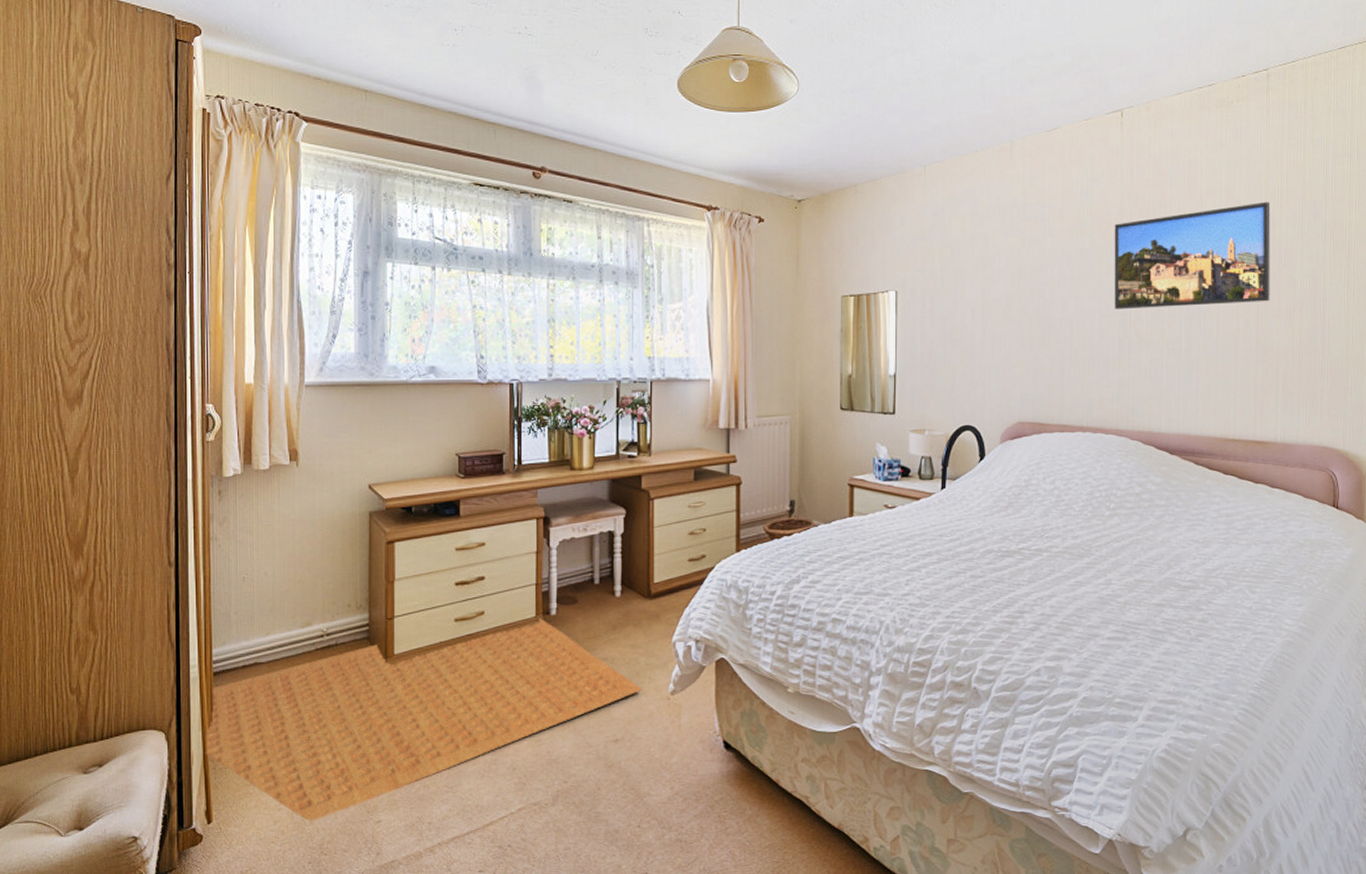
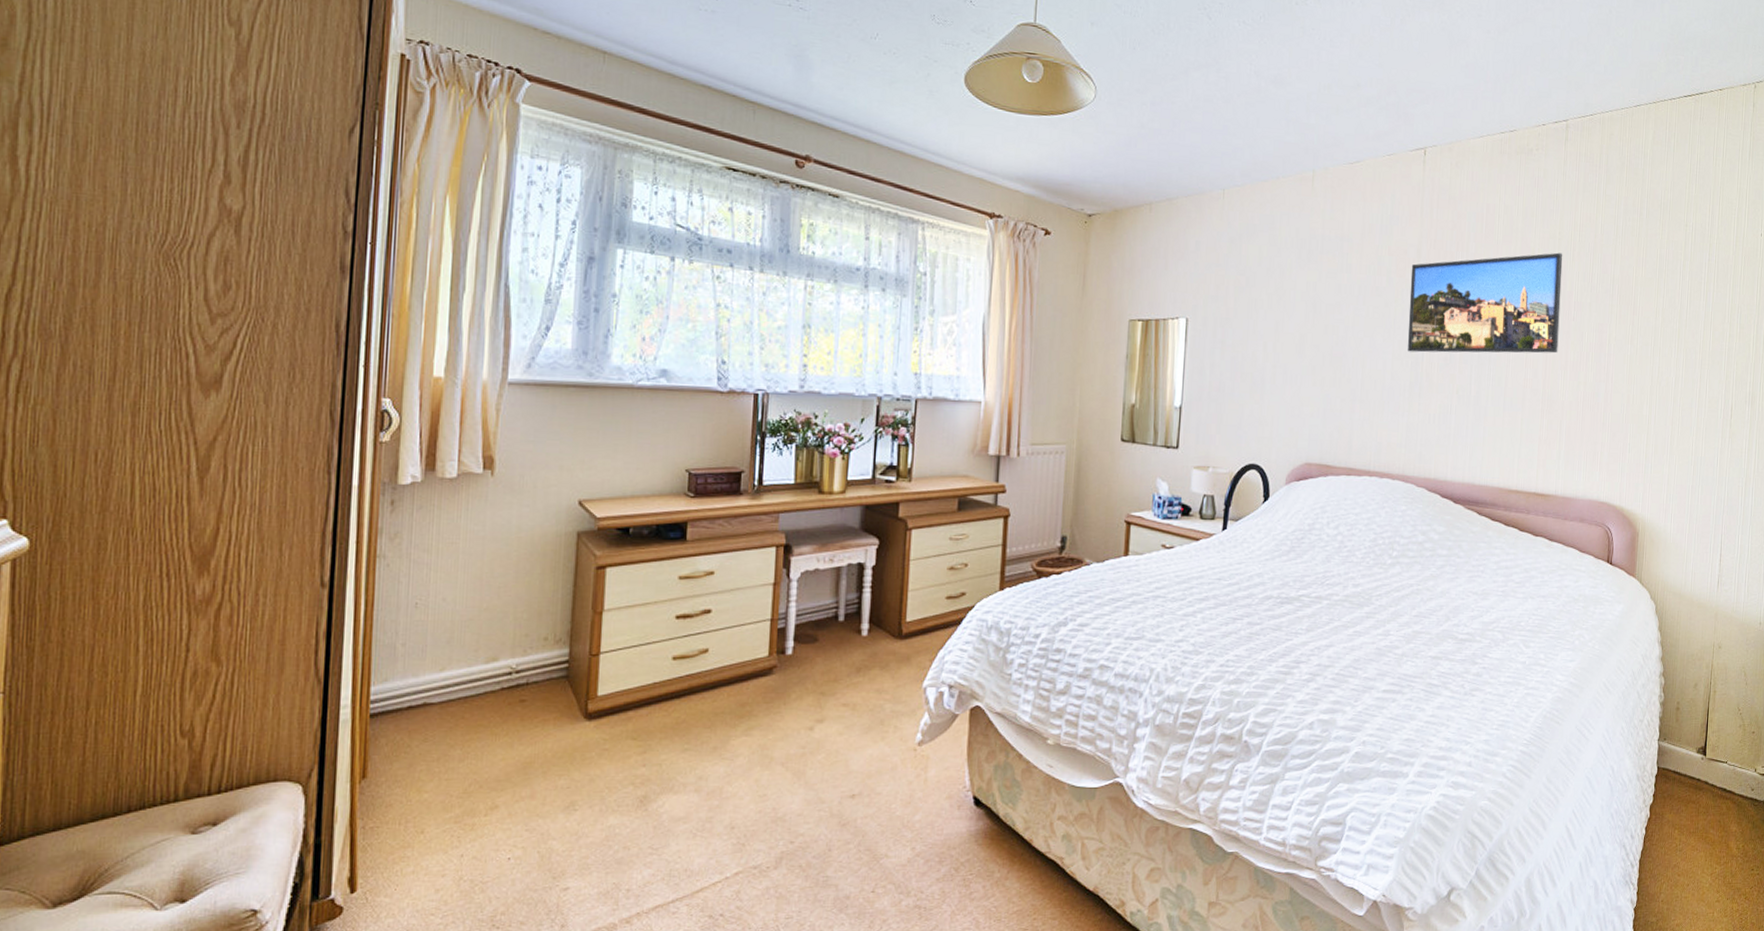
rug: present [204,615,641,821] -> none [352,655,885,889]

